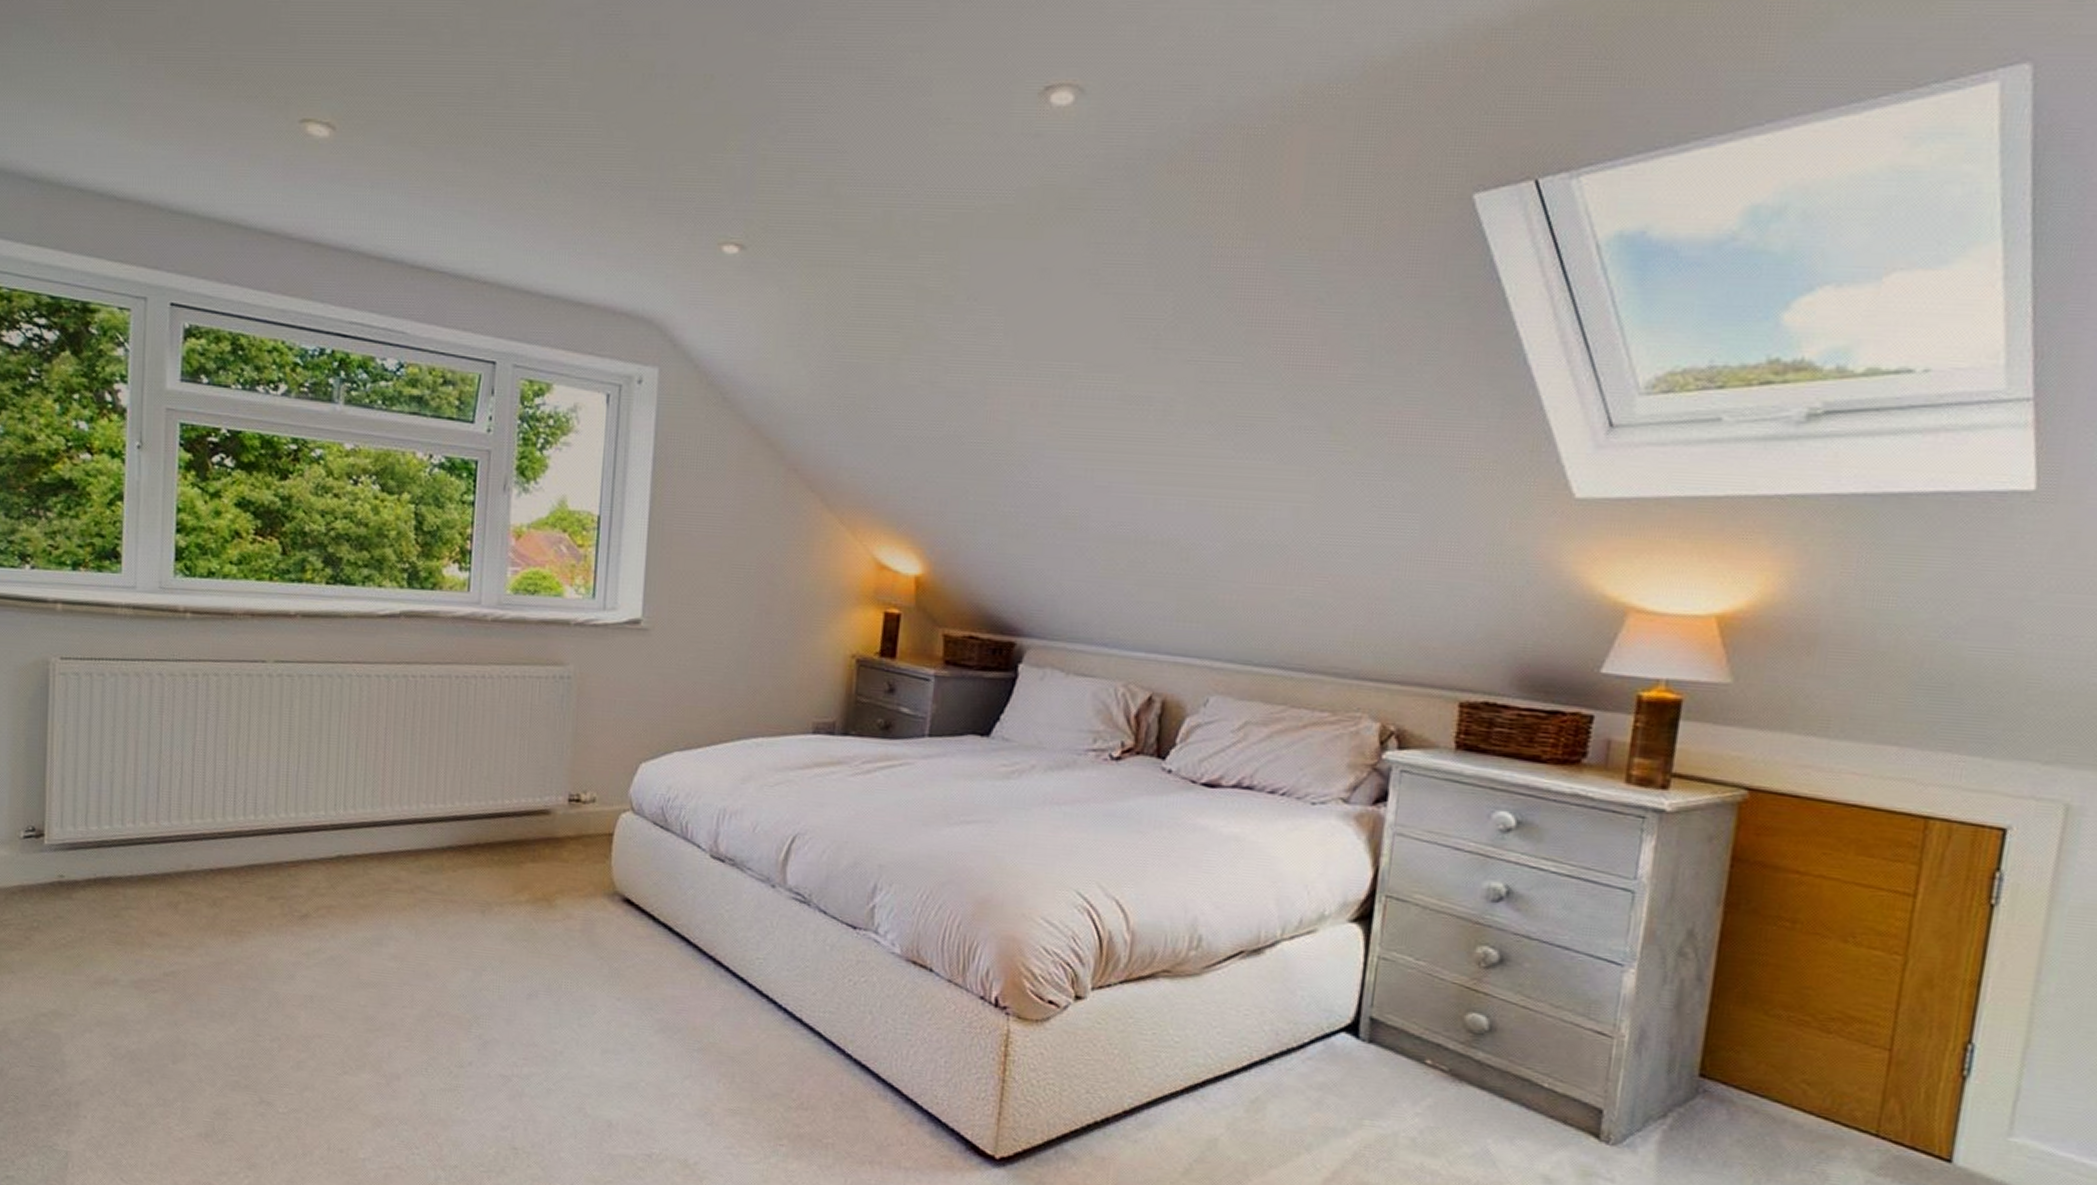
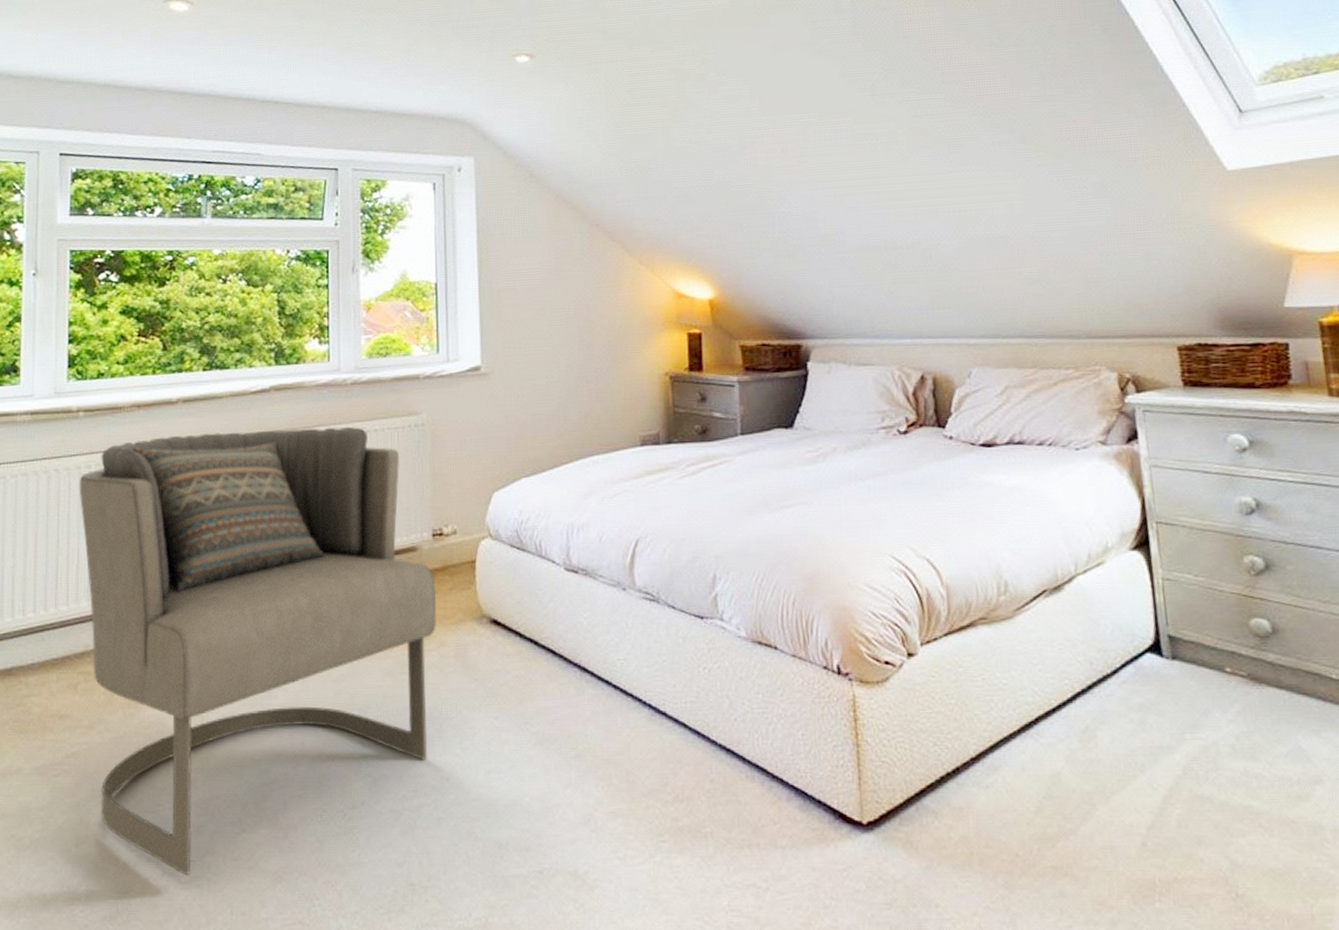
armchair: none [184,653,567,1107] -> present [79,427,437,876]

